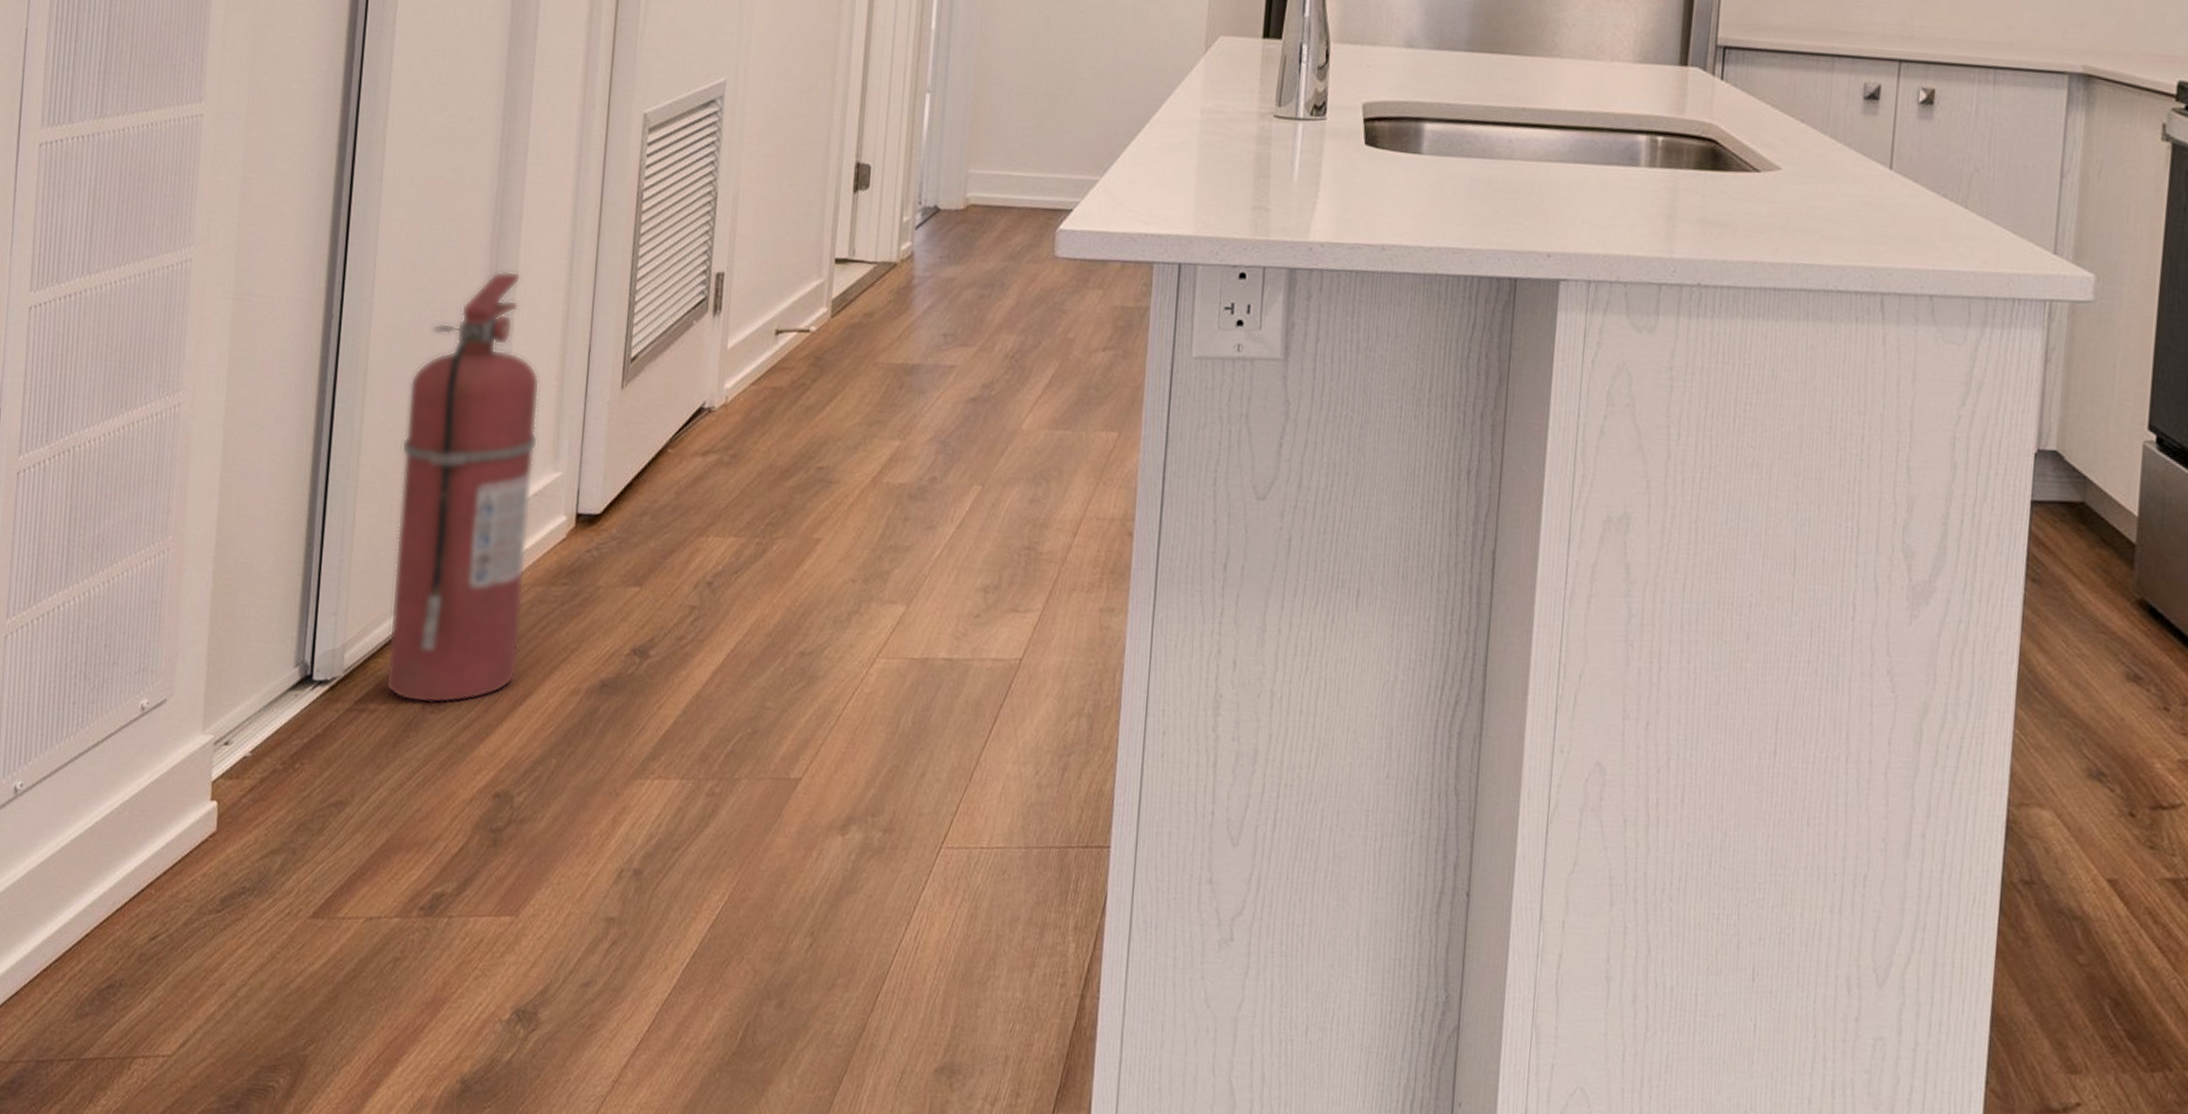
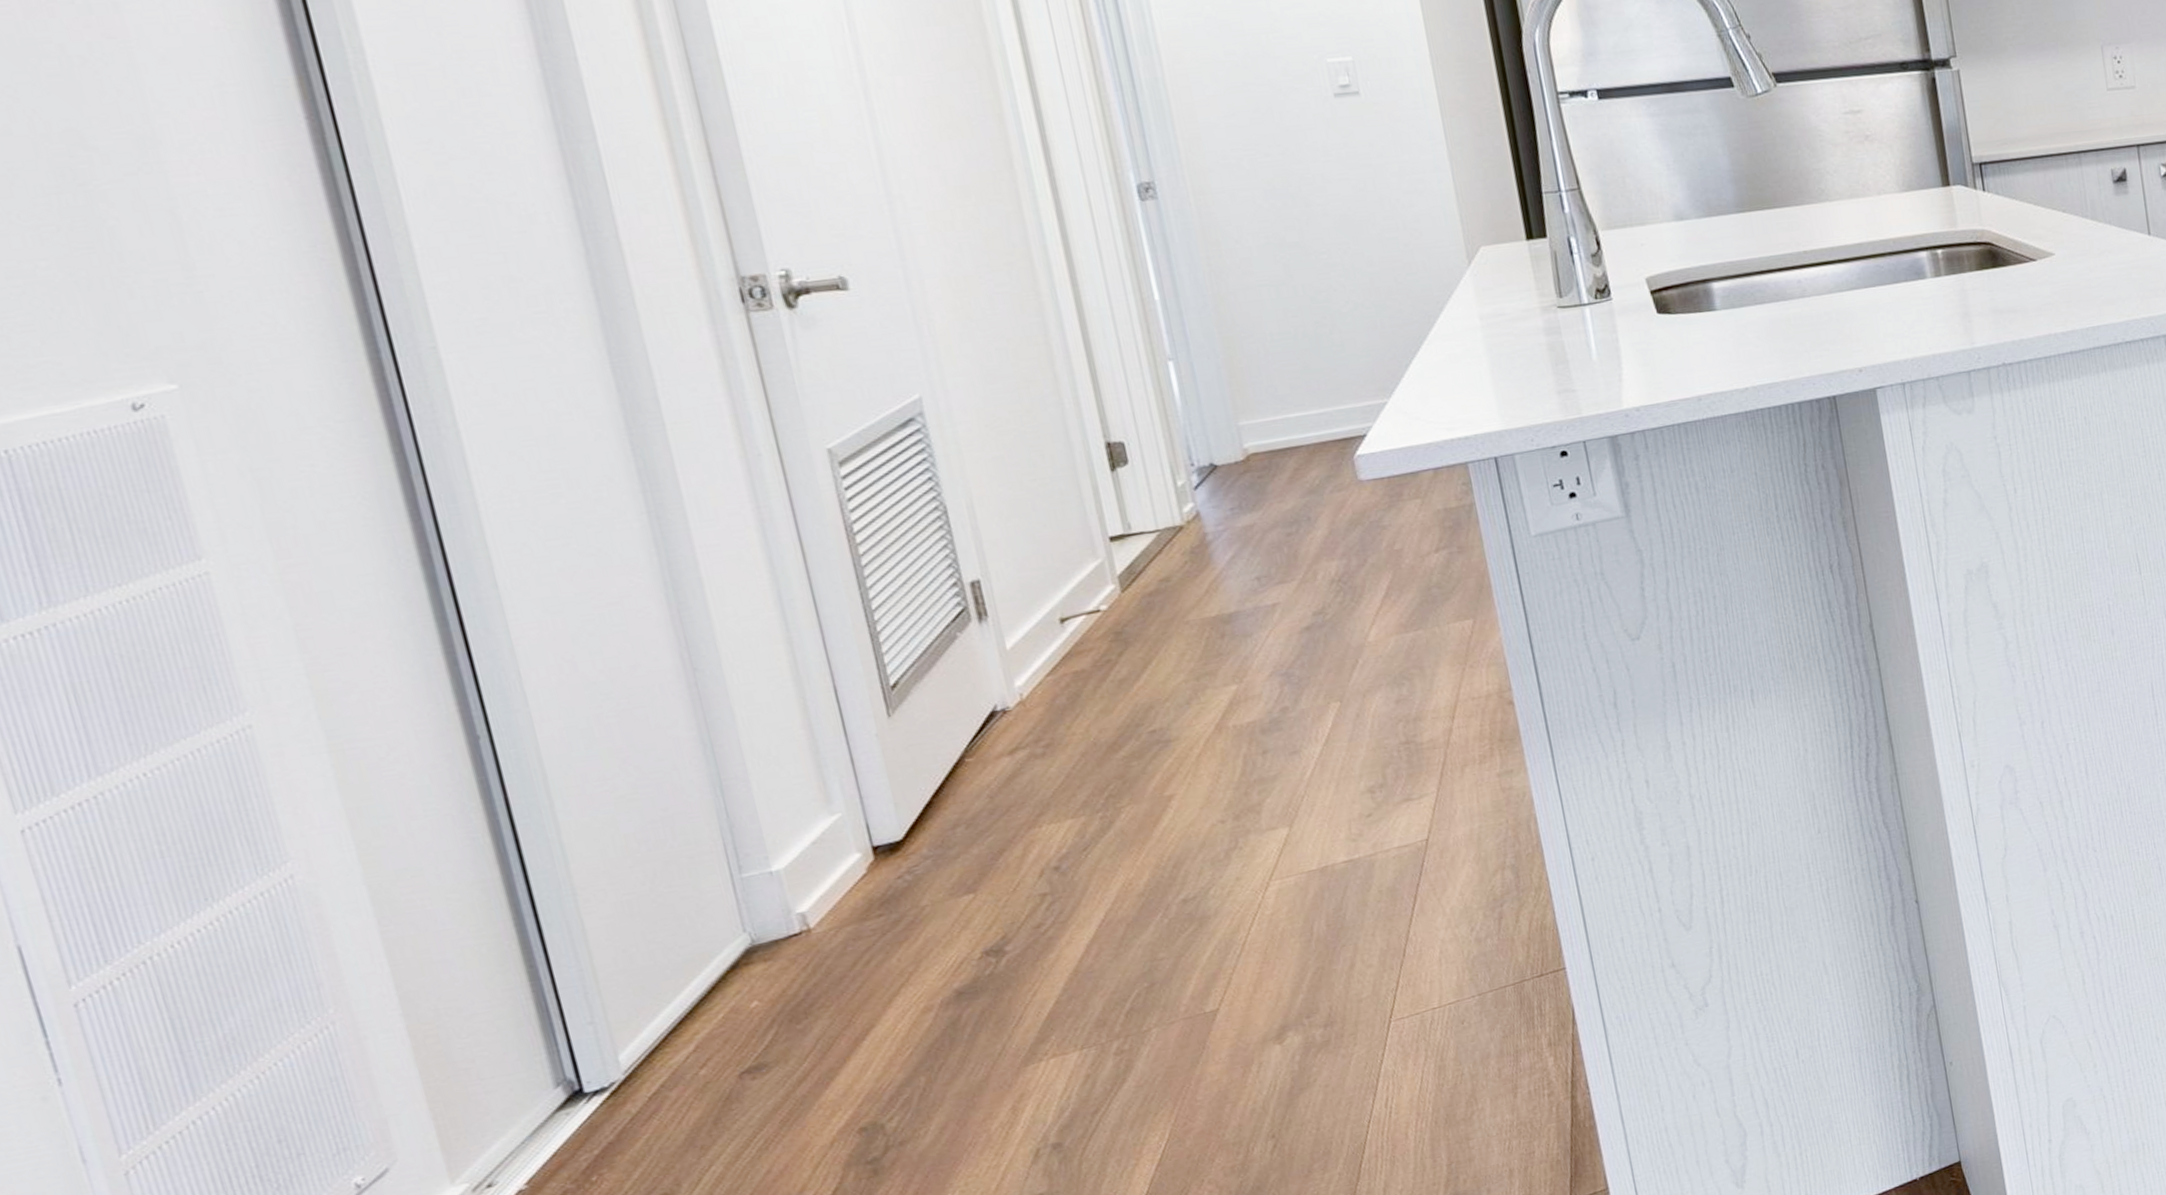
fire extinguisher: present [385,270,540,704] -> none [609,637,849,1078]

